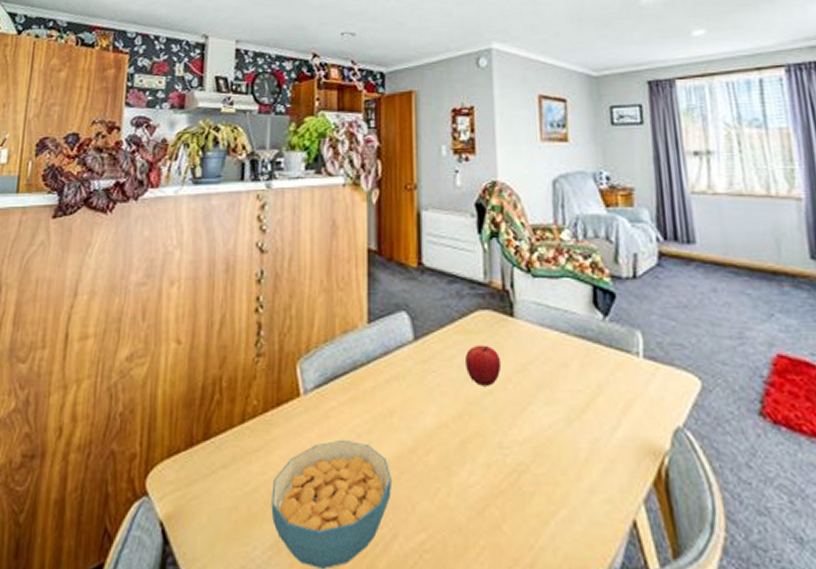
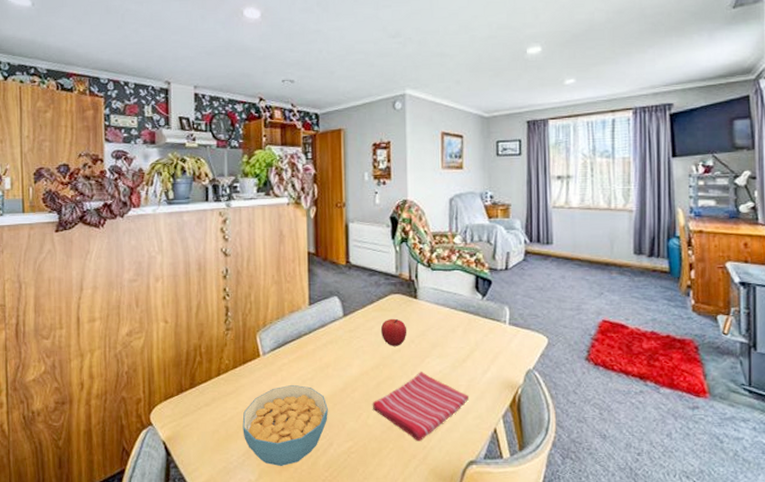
dish towel: none [454,426,592,538] -> present [372,372,468,442]

